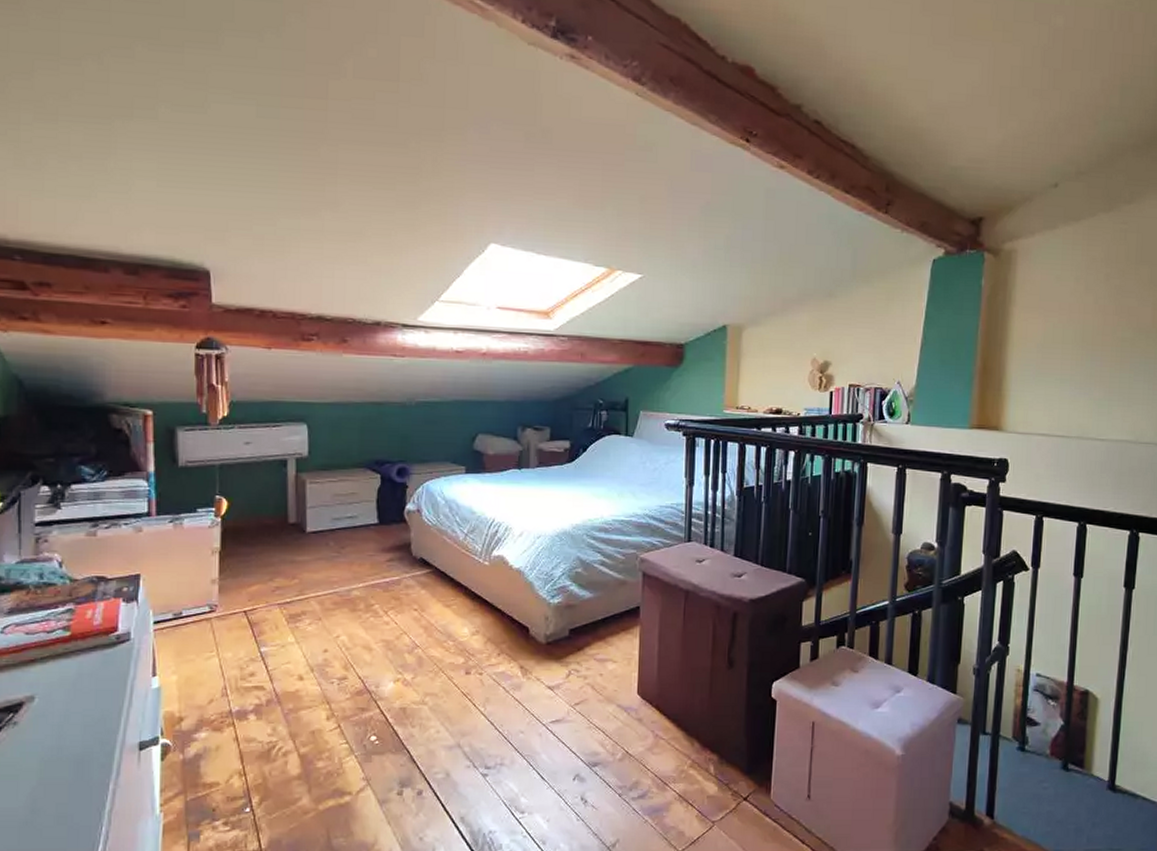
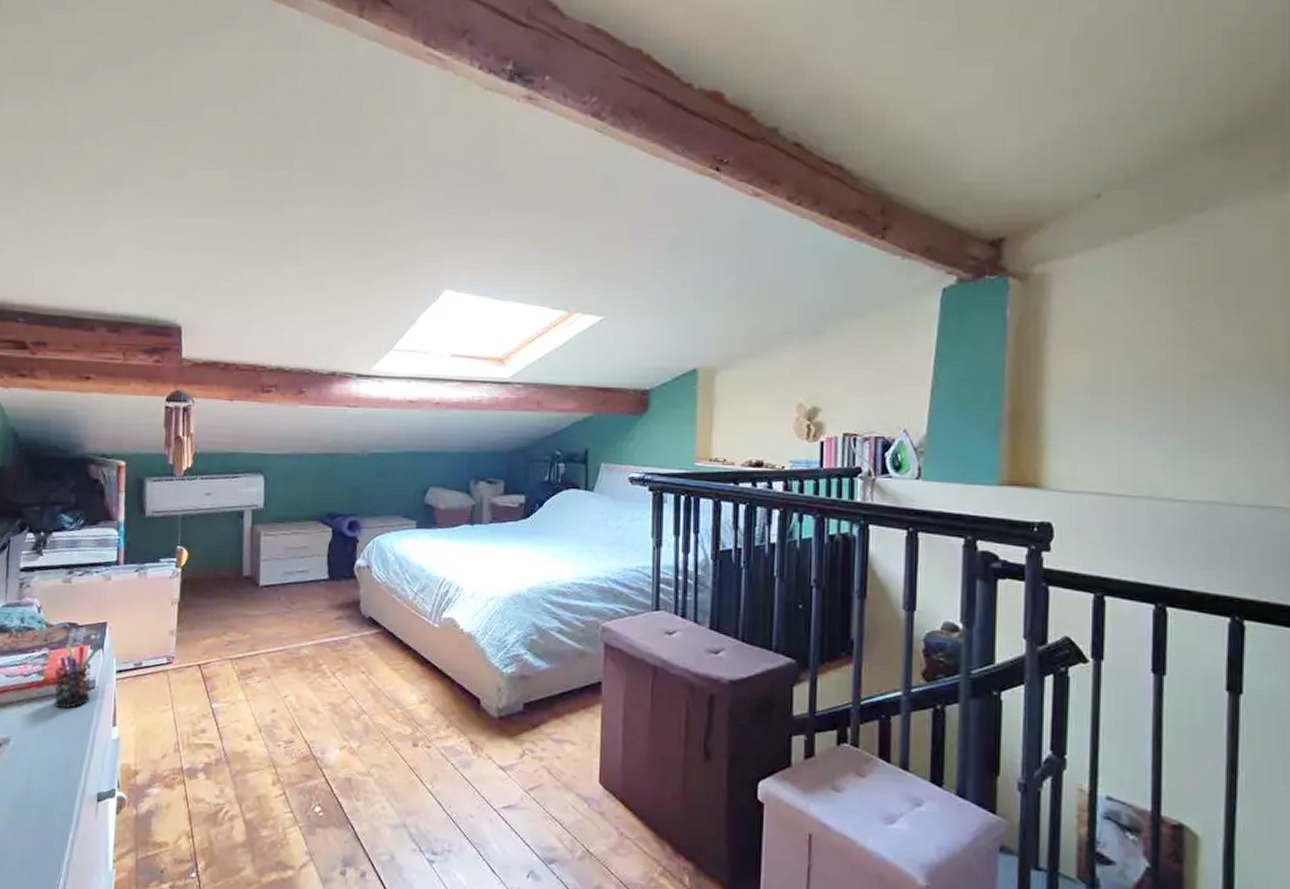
pen holder: none [83,597,132,663] -> present [53,643,99,709]

